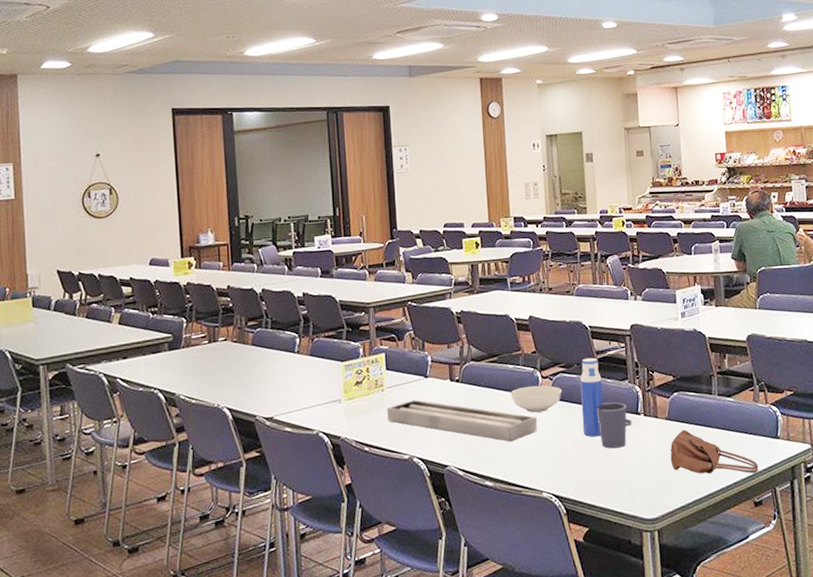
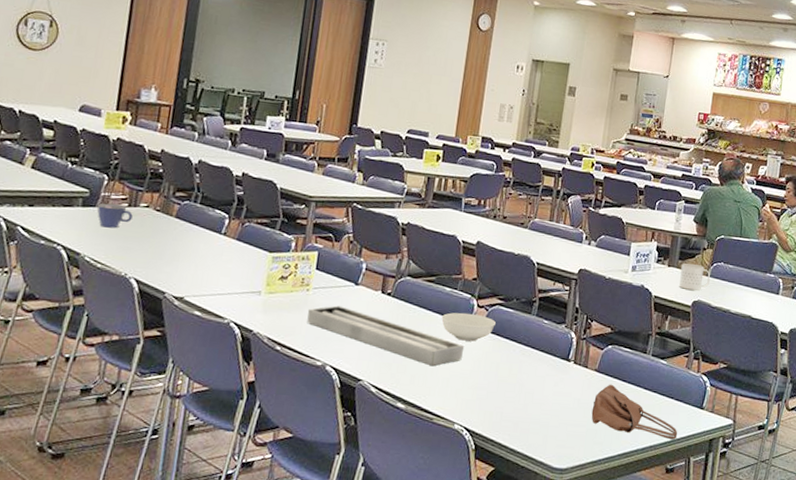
cup: none [181,342,214,366] -> present [97,203,133,228]
water bottle: present [580,357,604,437] -> none [508,294,539,377]
cup: present [596,402,633,449] -> none [525,343,561,392]
mug: none [728,299,760,326] -> present [679,263,710,291]

